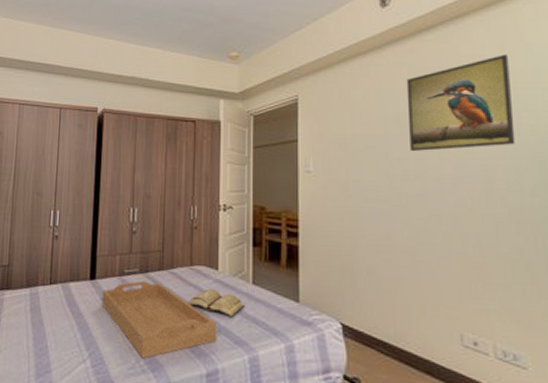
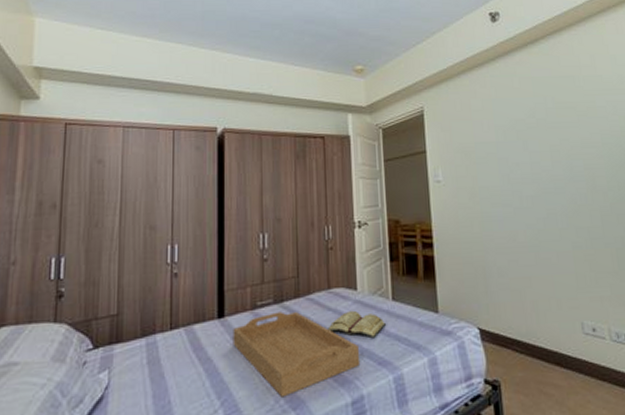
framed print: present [406,54,516,152] -> none [518,65,610,156]

